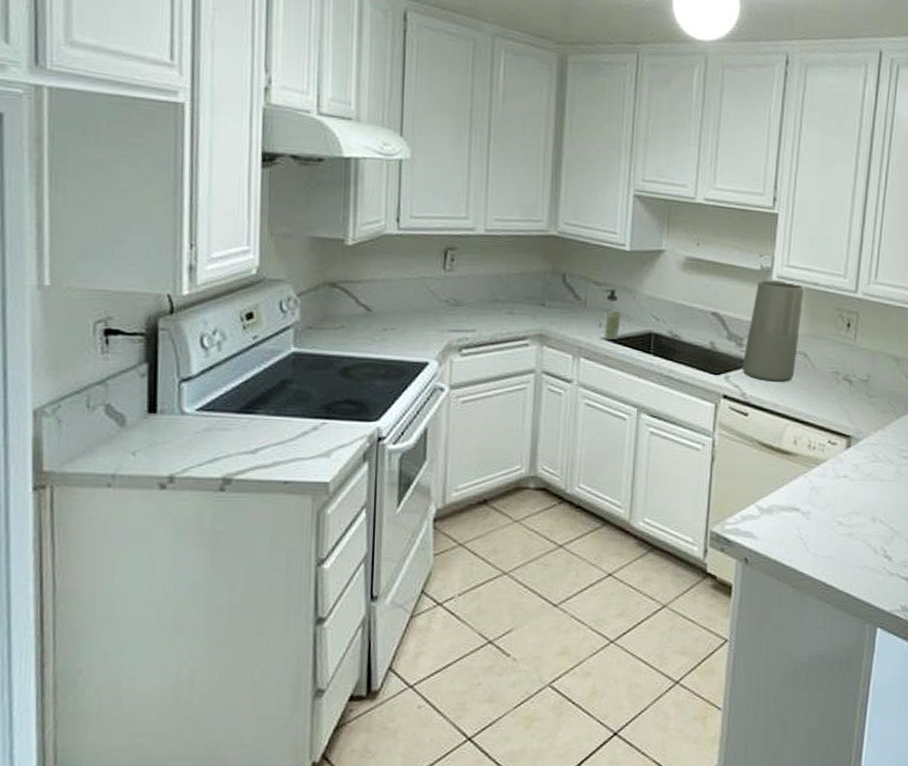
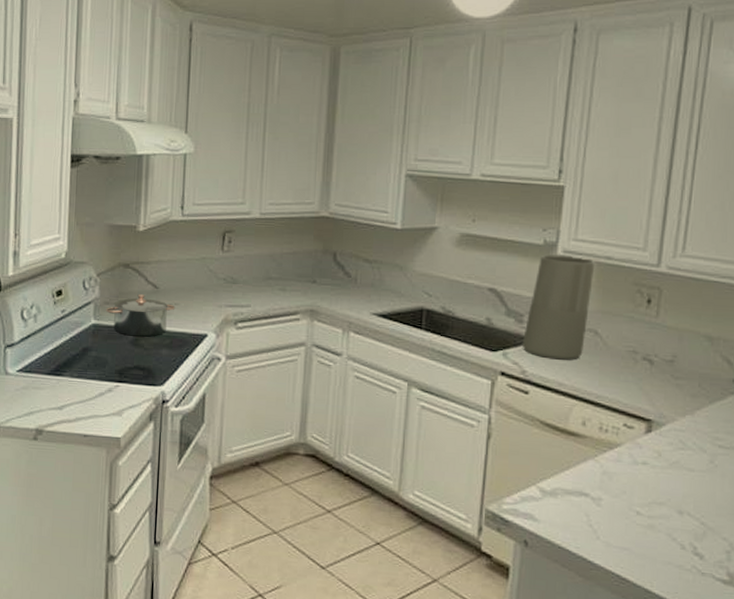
cooking pot: none [308,317,392,366] -> present [105,294,176,337]
soap dispenser: present [599,288,621,339] -> none [369,266,391,315]

